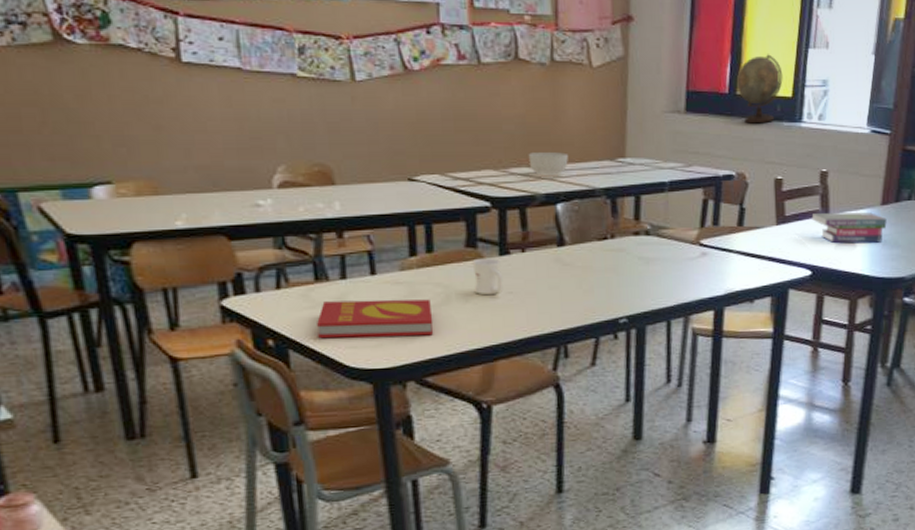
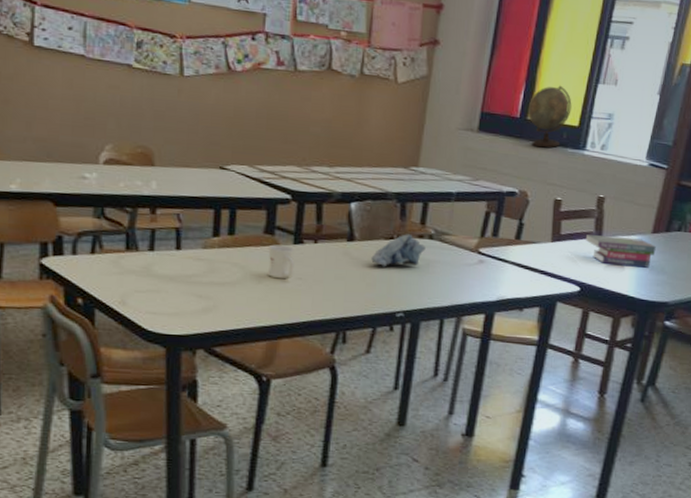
book: present [317,299,433,339] -> none [123,269,227,310]
bowl: present [528,152,568,177] -> none [330,154,366,178]
crumpled paper: none [585,232,643,271] -> present [371,234,426,267]

